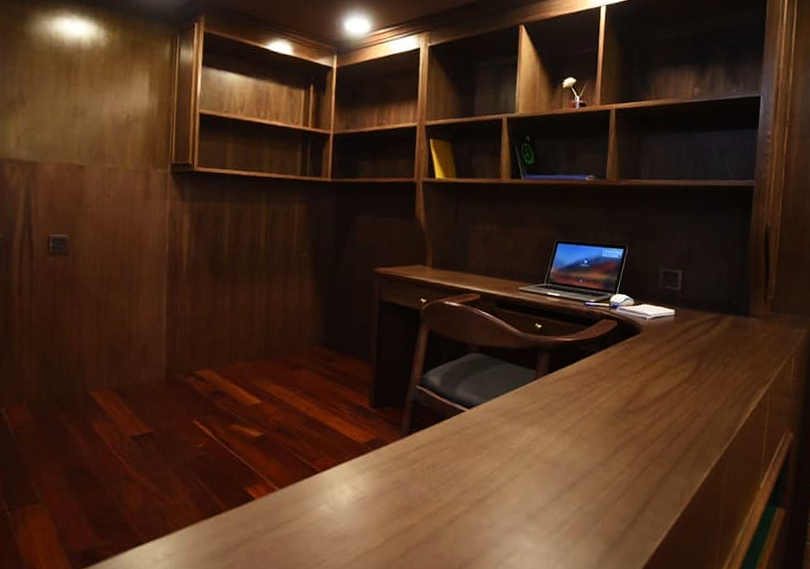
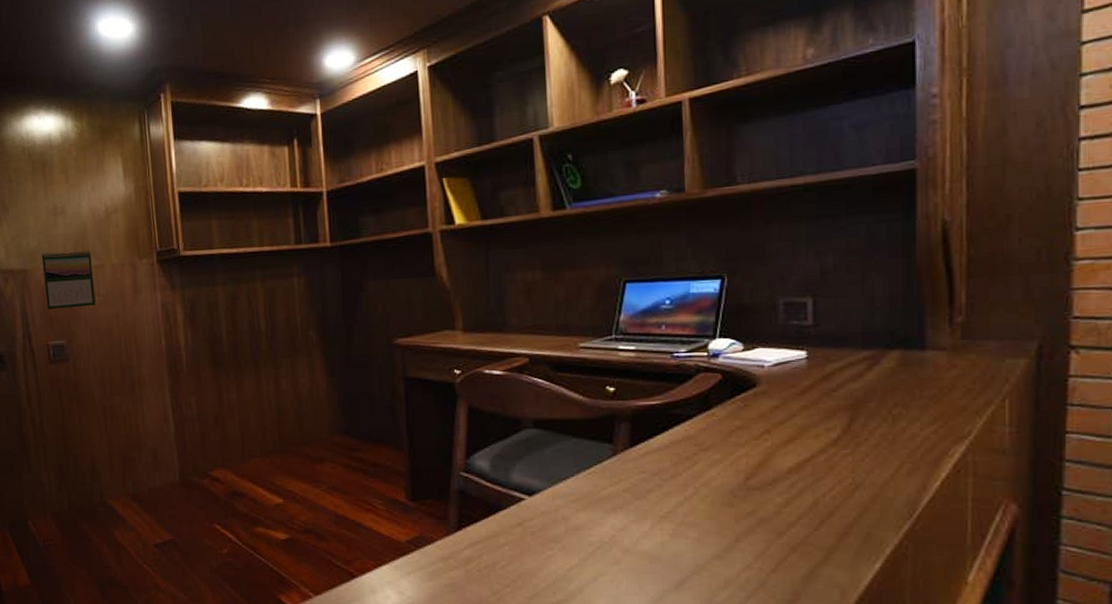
calendar: none [52,149,106,205] -> present [41,251,96,310]

